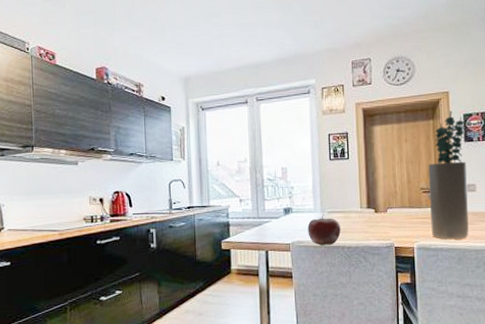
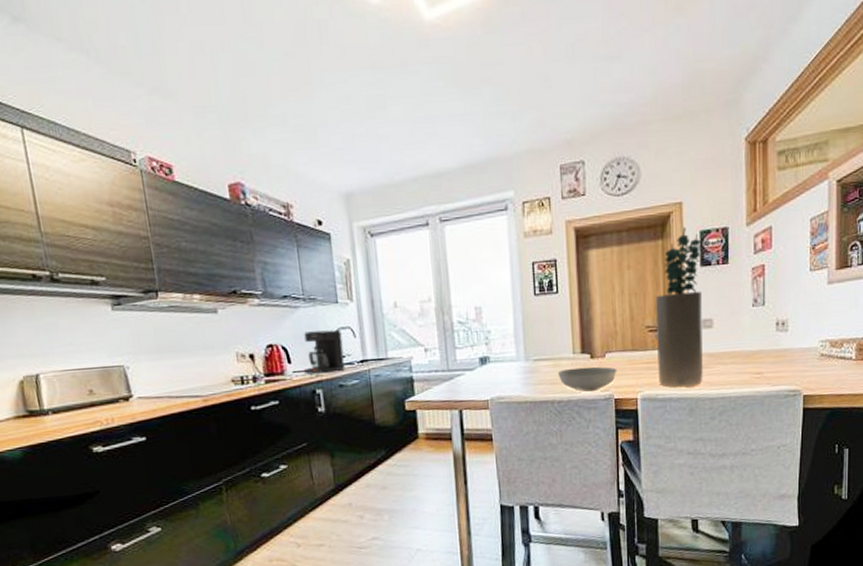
coffee maker: none [142,181,175,216] -> present [304,329,345,374]
fruit: present [307,213,341,245] -> none [509,362,549,401]
bowl: none [347,219,397,241] -> present [557,366,617,393]

